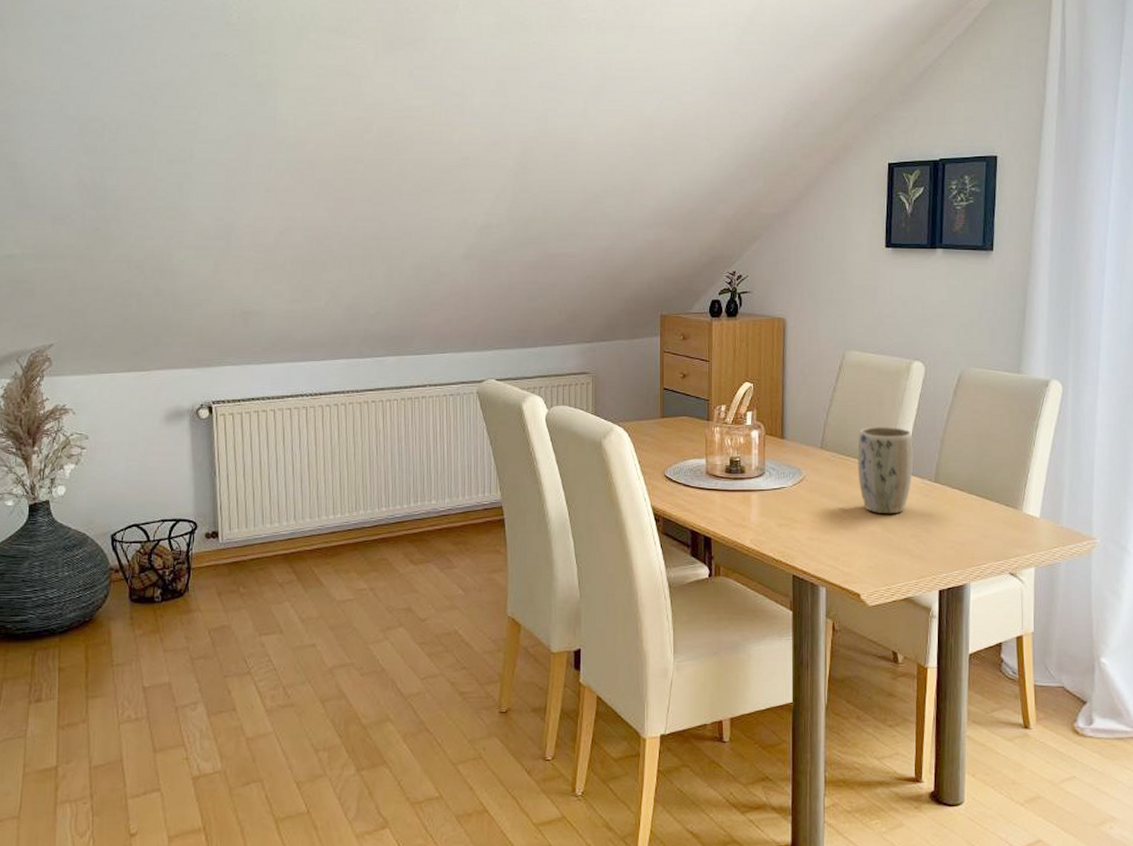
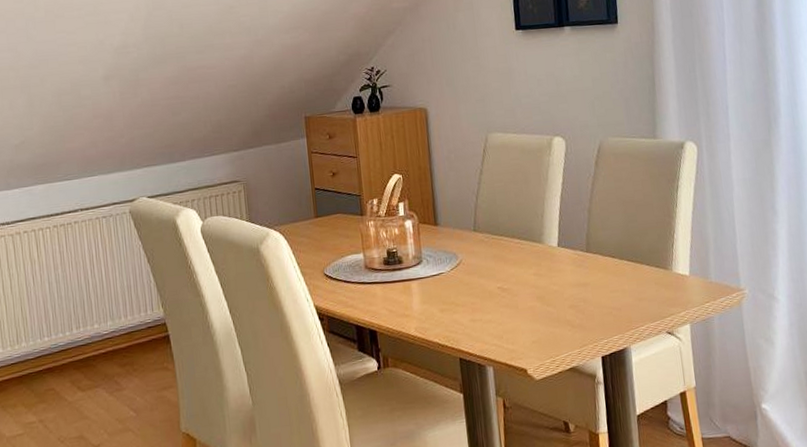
plant pot: present [857,427,914,514] -> none [508,202,565,289]

